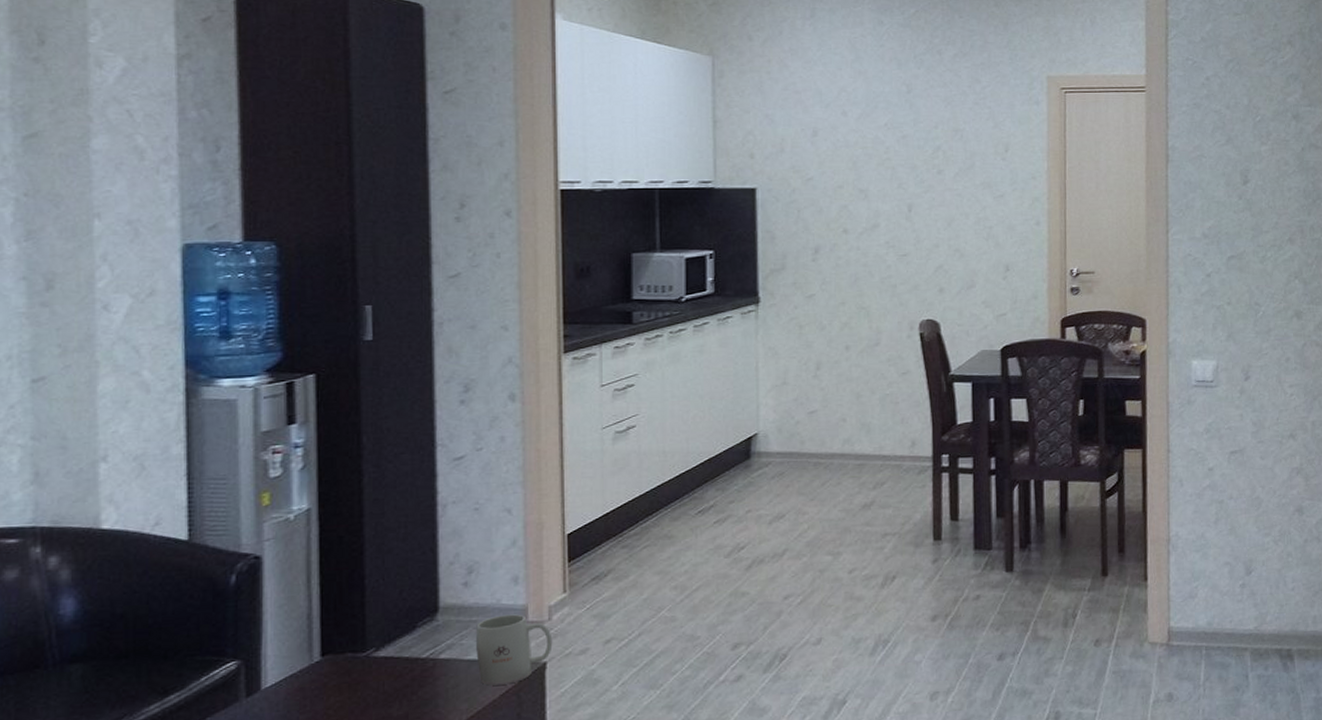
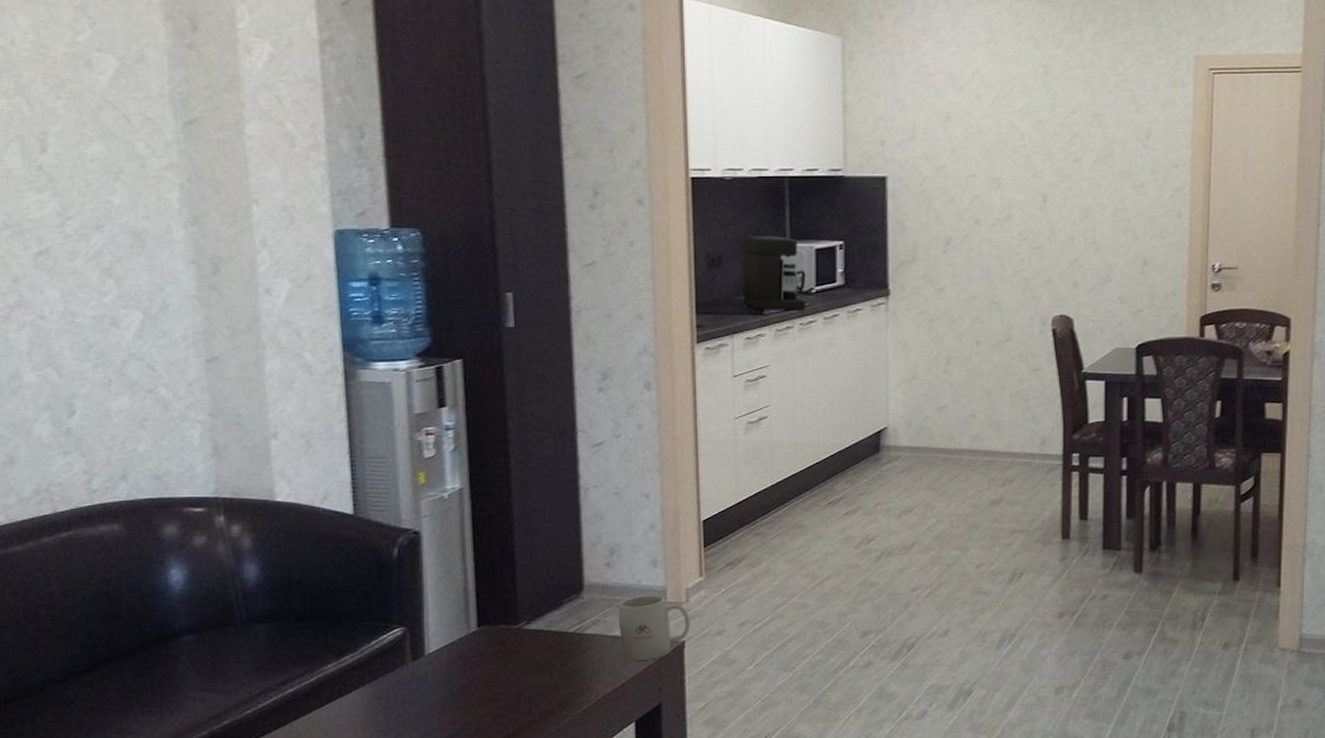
coffee maker: none [612,245,676,320] -> present [743,235,806,310]

